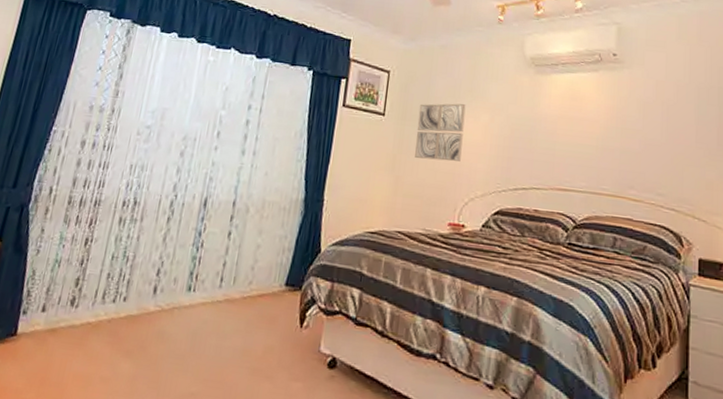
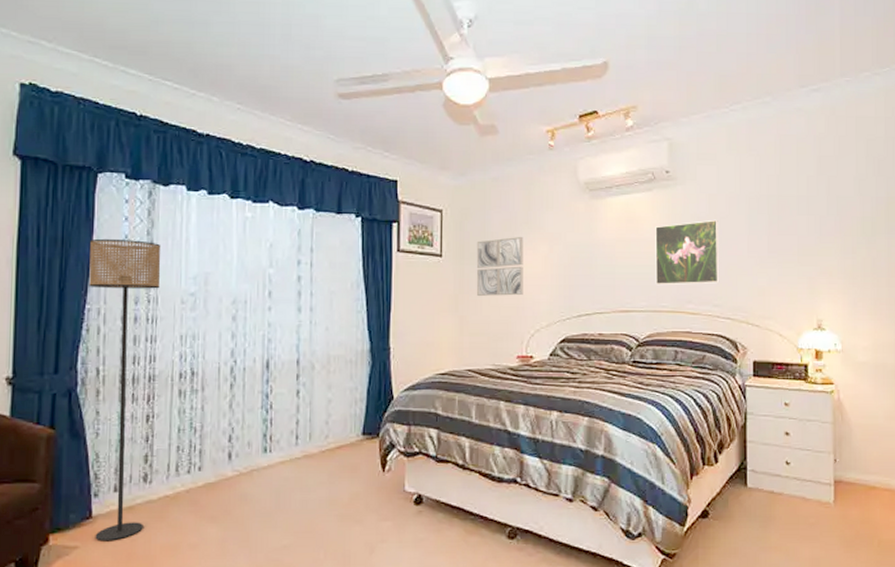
floor lamp: none [15,67,129,363] -> present [89,238,161,542]
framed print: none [596,106,665,172] -> present [655,219,720,286]

